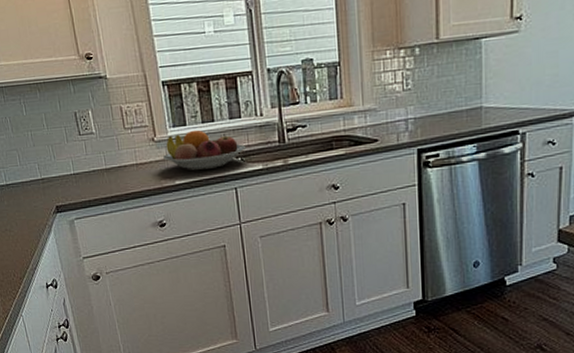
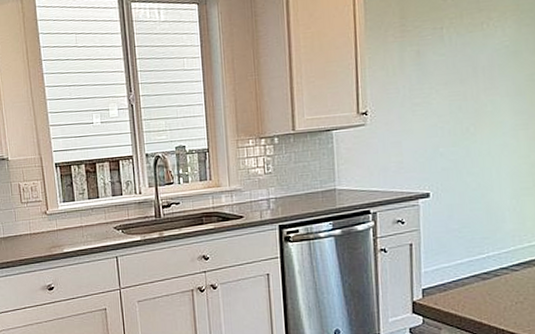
fruit bowl: present [162,130,247,171] -> none [53,205,127,241]

